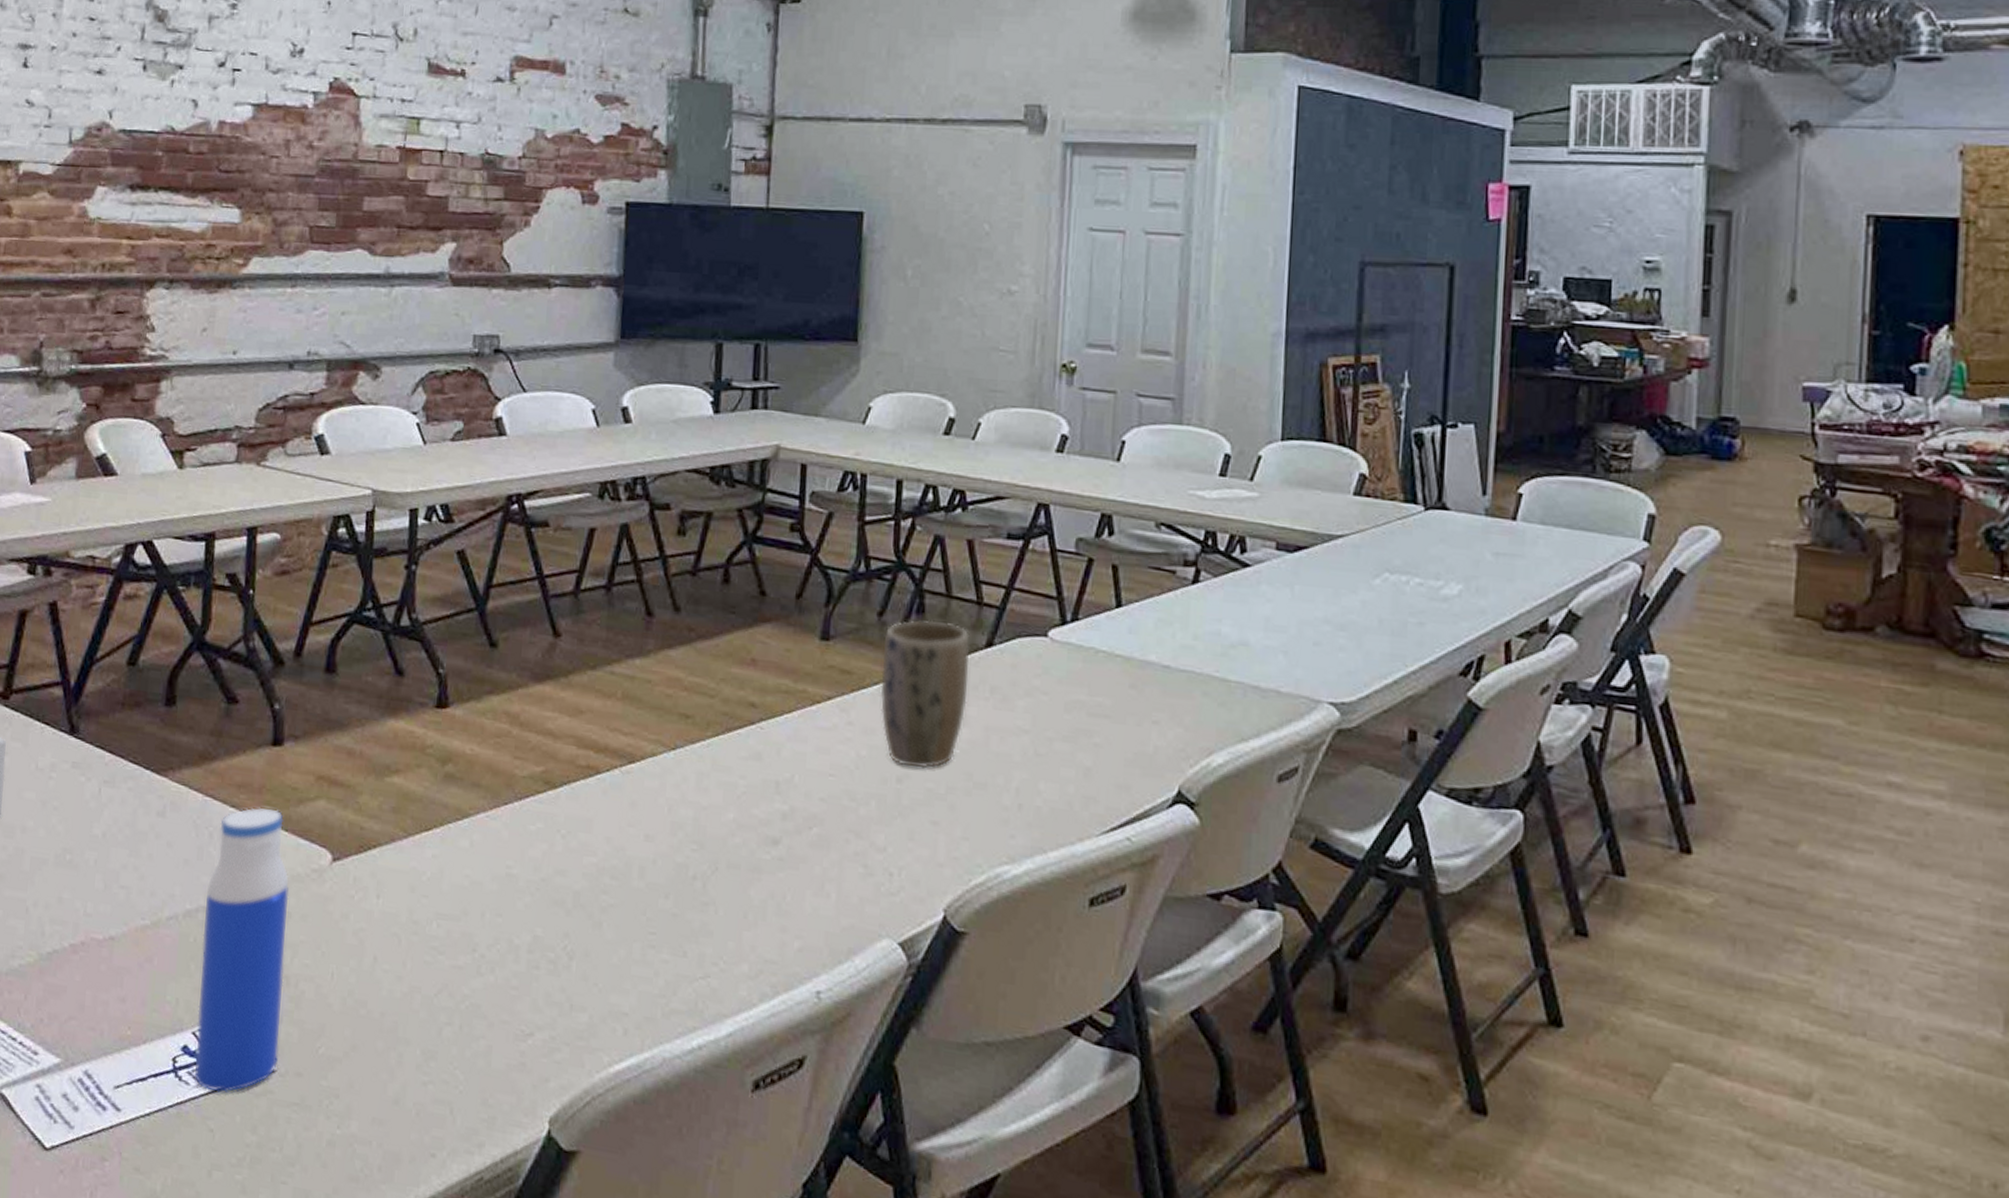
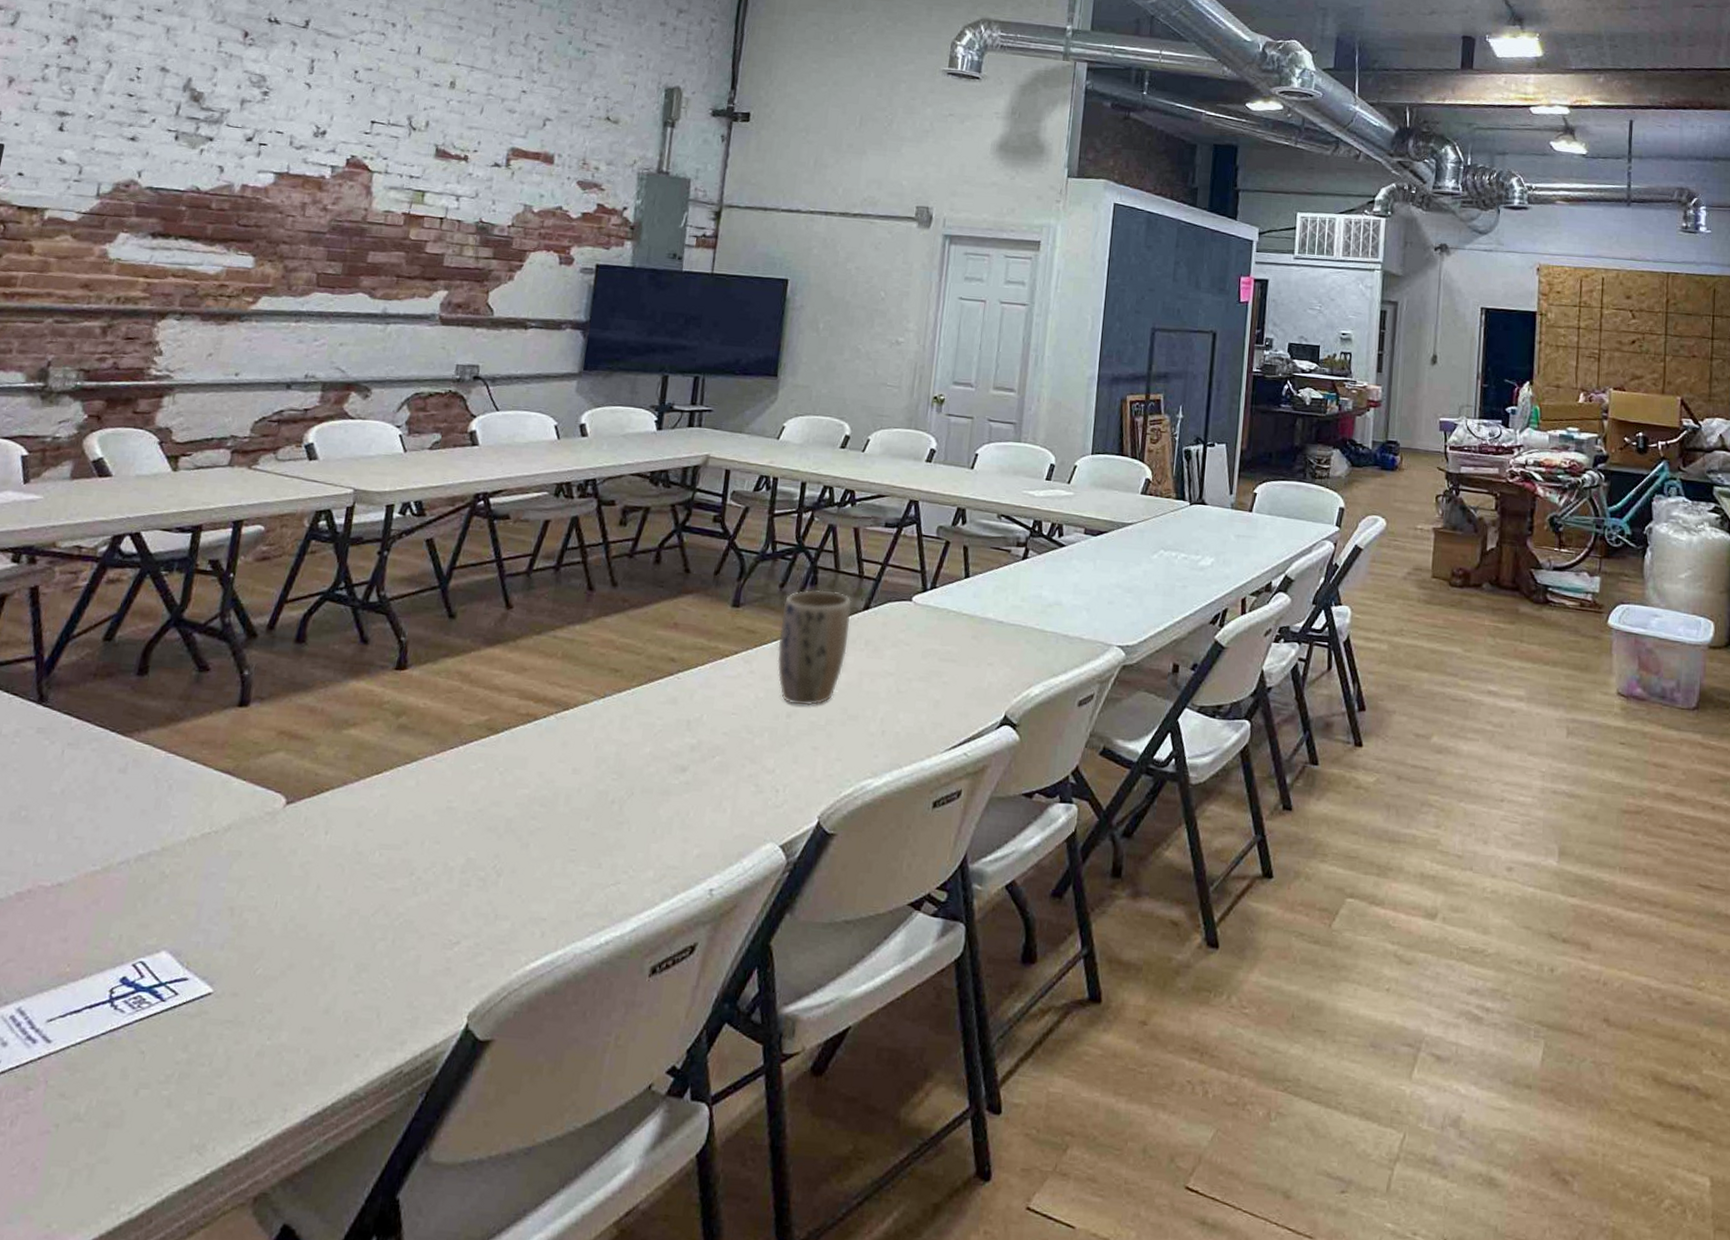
water bottle: present [194,808,289,1093] -> none [130,761,243,1017]

